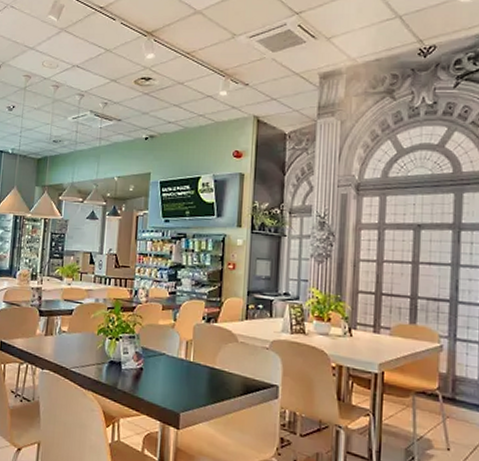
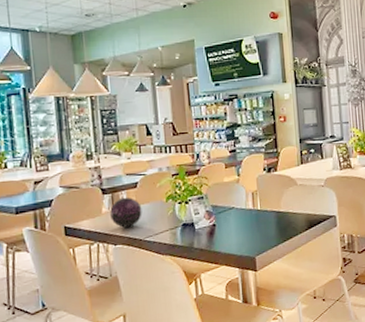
decorative orb: none [43,322,73,354] -> present [110,197,142,228]

